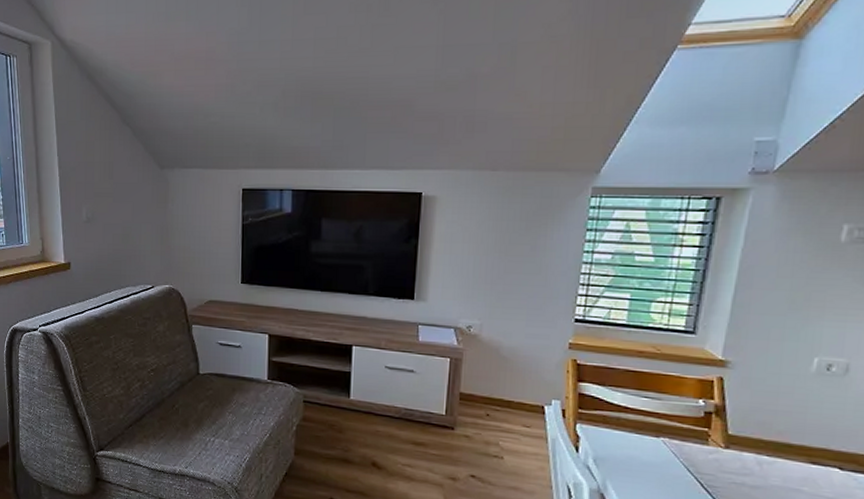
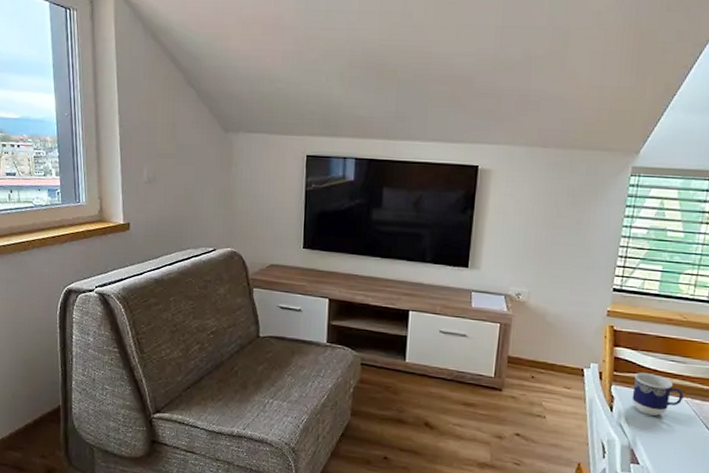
cup: none [600,410,660,457] -> present [631,372,684,416]

